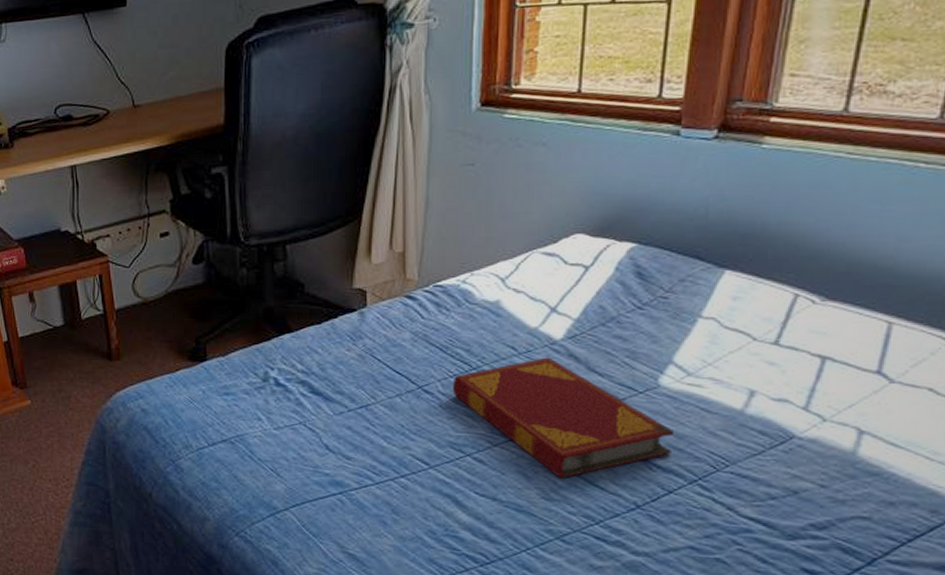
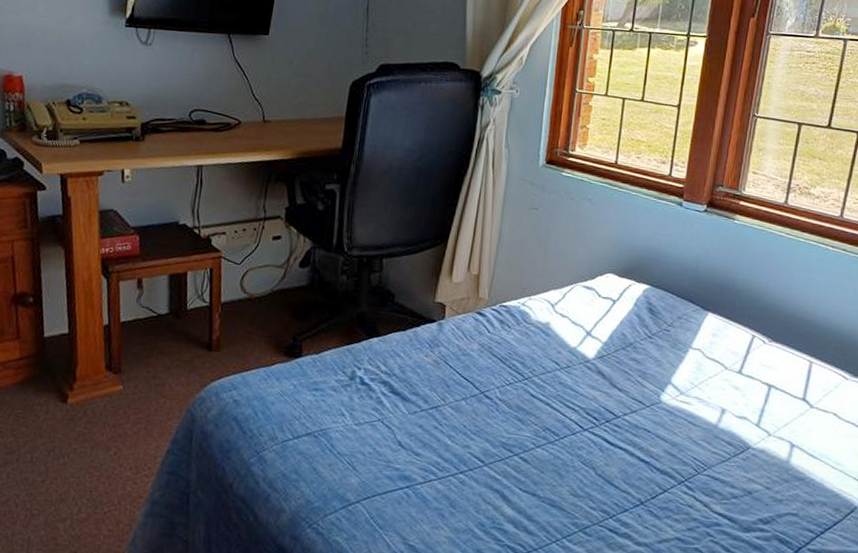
hardback book: present [452,357,675,478] -> none [507,372,670,477]

